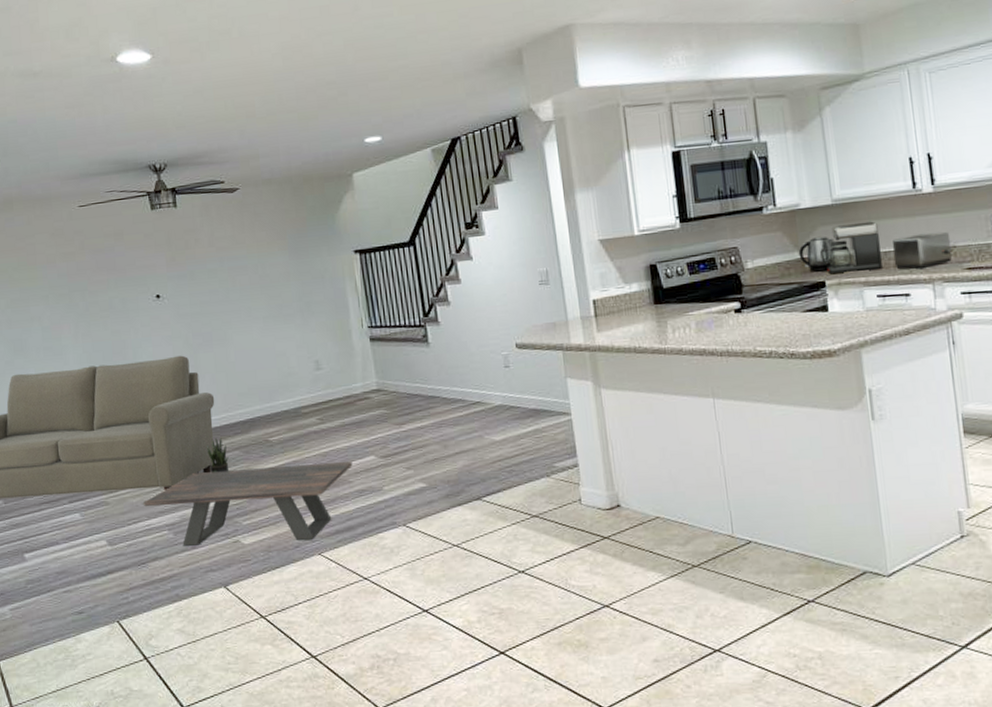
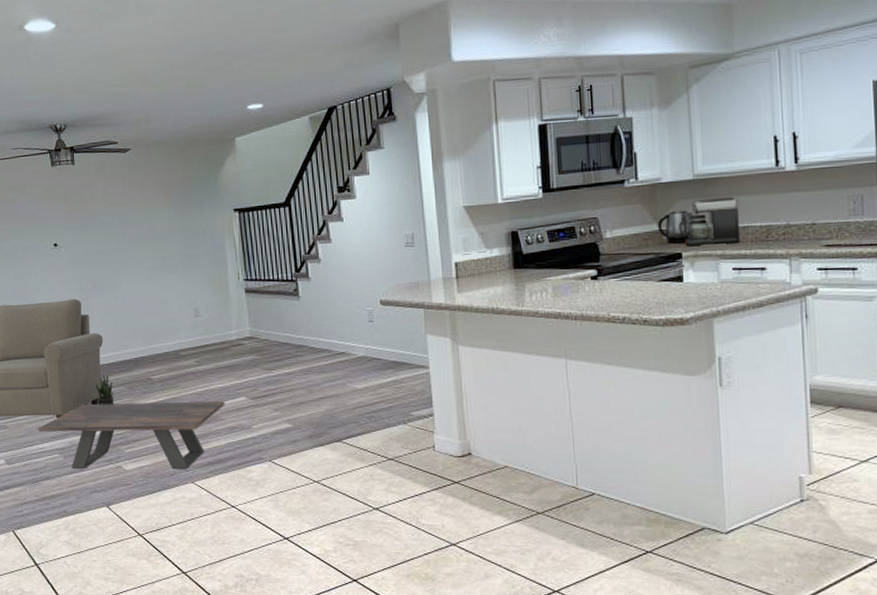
toaster: present [893,232,952,269] -> none [751,209,810,244]

